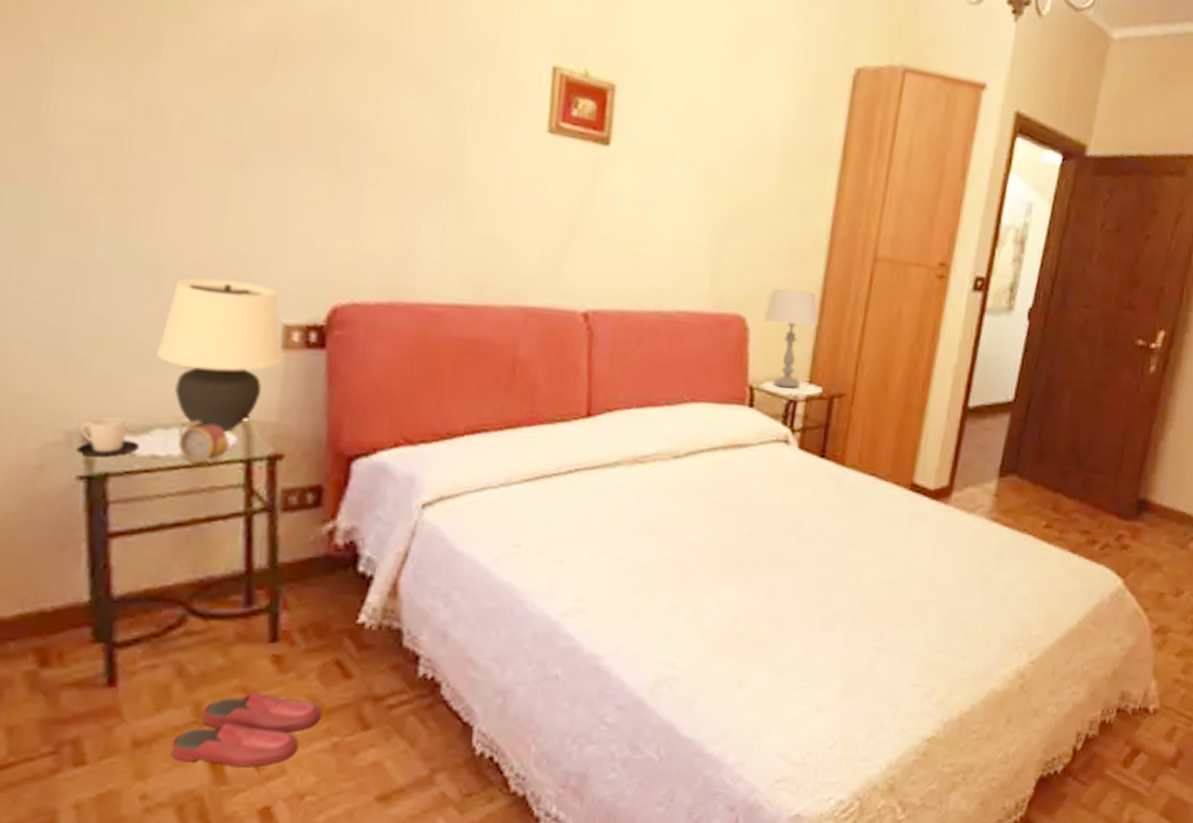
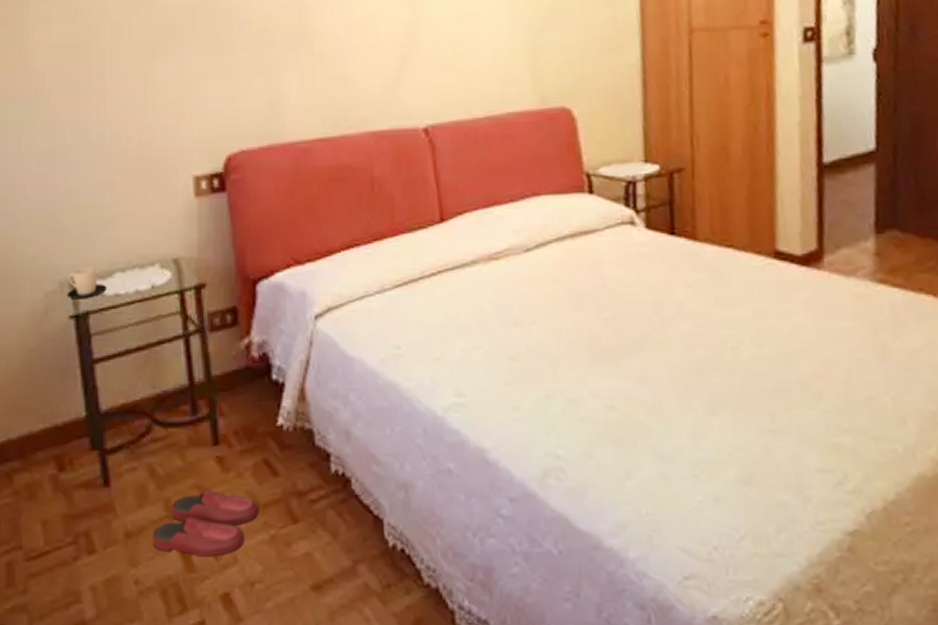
table lamp: present [155,278,283,432] -> none [110,146,196,269]
alarm clock: present [177,420,230,463] -> none [132,263,167,297]
table lamp: present [765,288,819,389] -> none [590,74,644,172]

